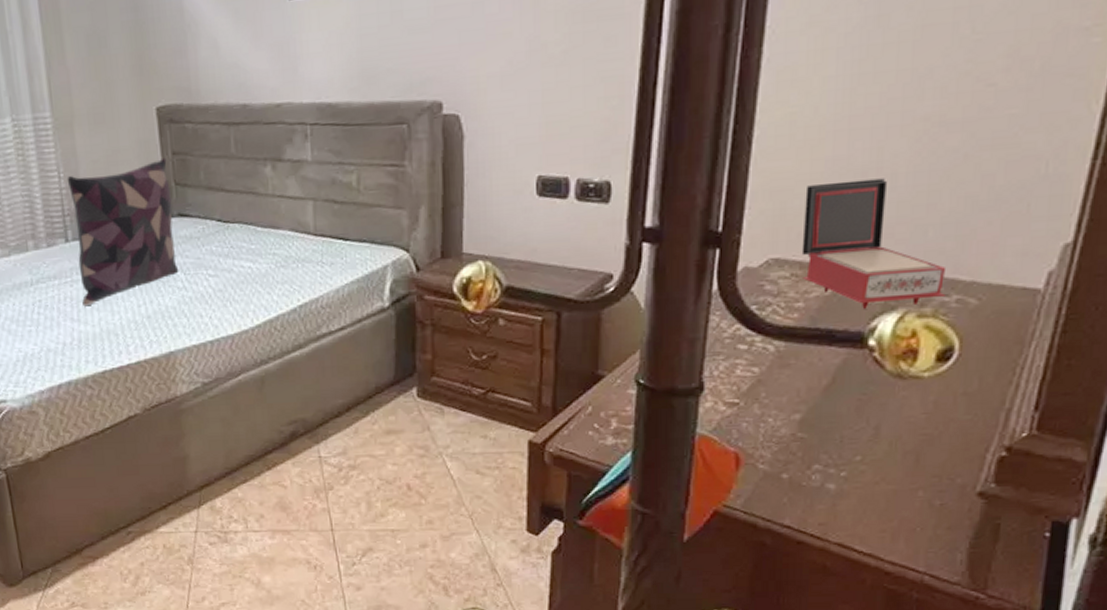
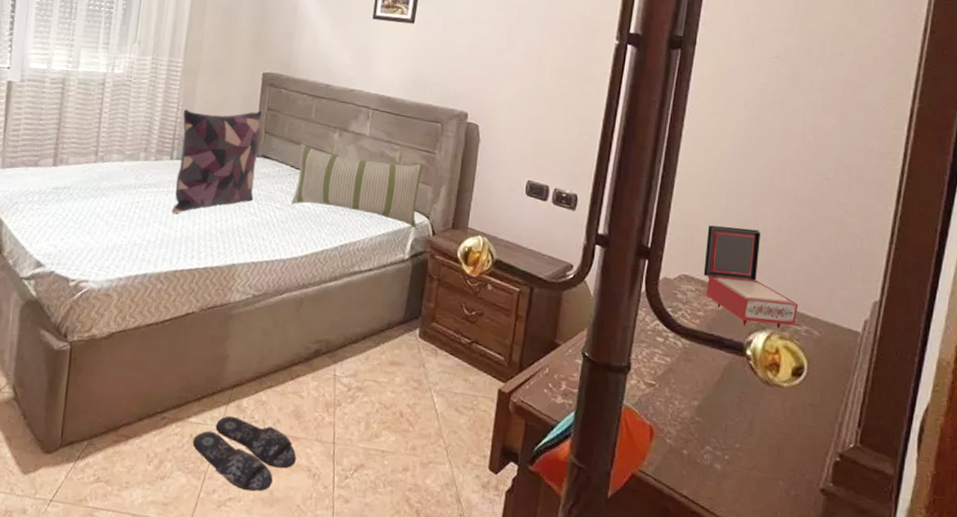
slippers: none [168,519,291,592] -> present [193,415,296,491]
pillow: none [223,183,393,268] -> present [291,143,423,228]

